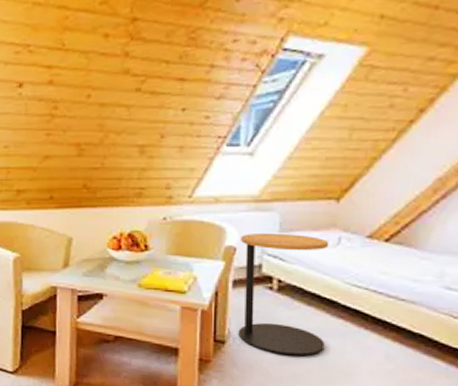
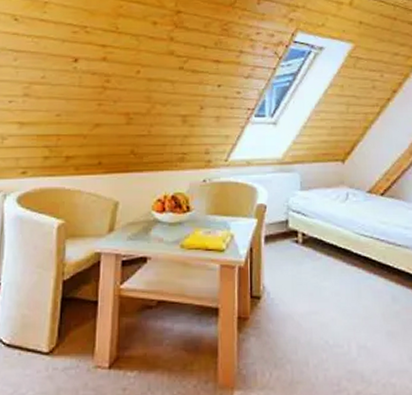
side table: present [238,232,329,356] -> none [270,191,344,306]

